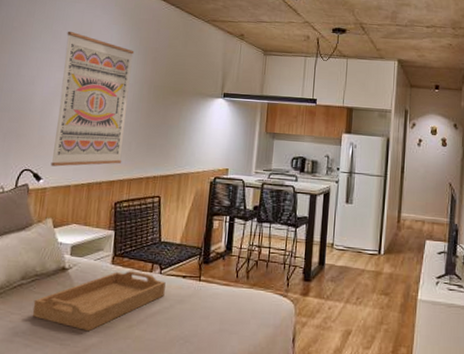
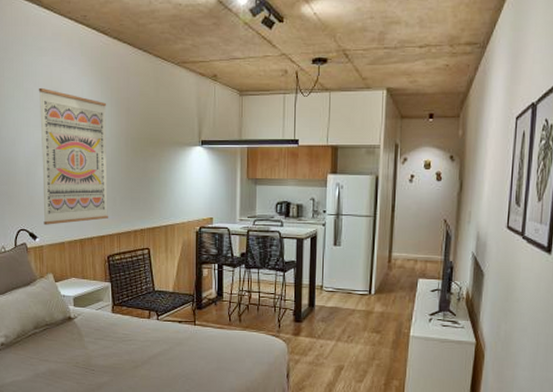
serving tray: present [32,271,166,332] -> none [48,318,163,372]

